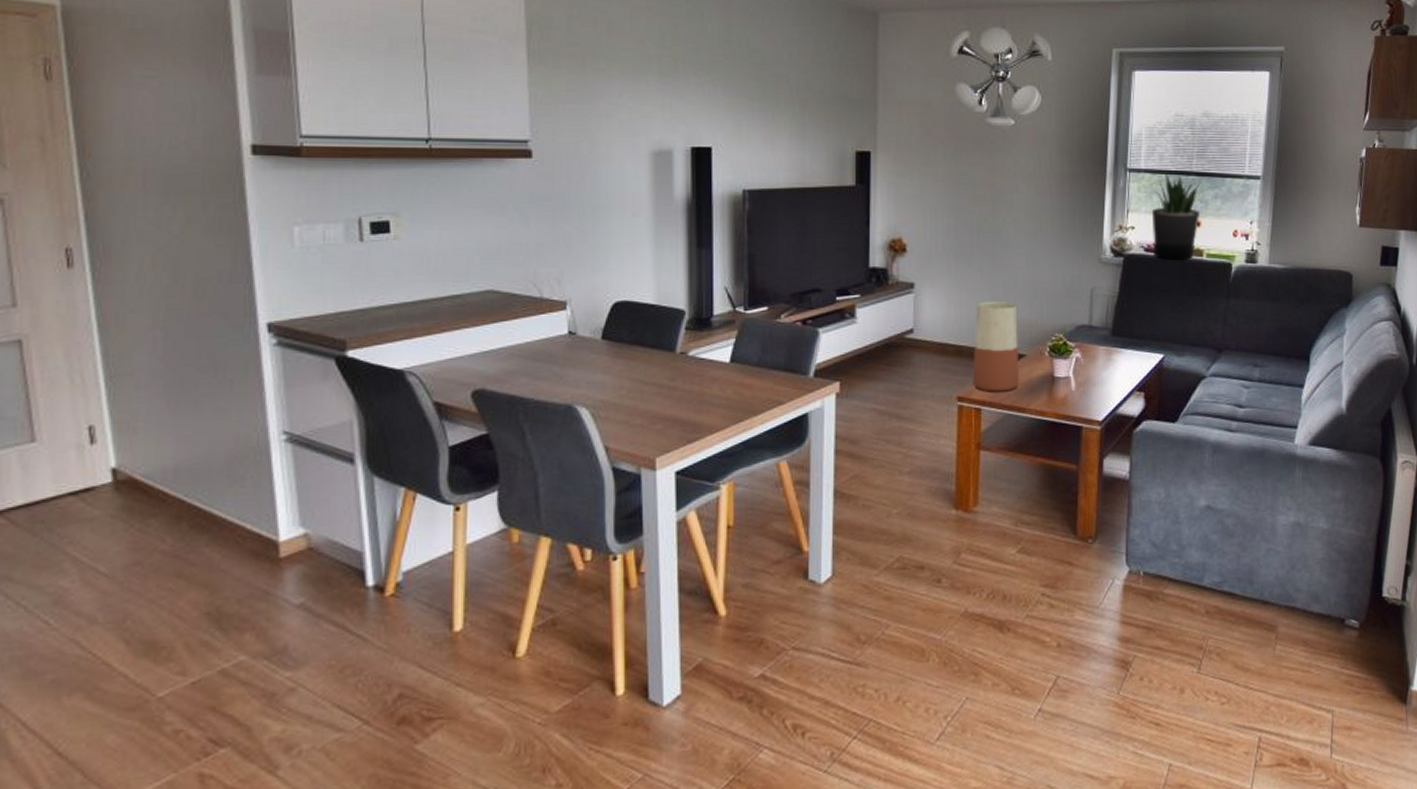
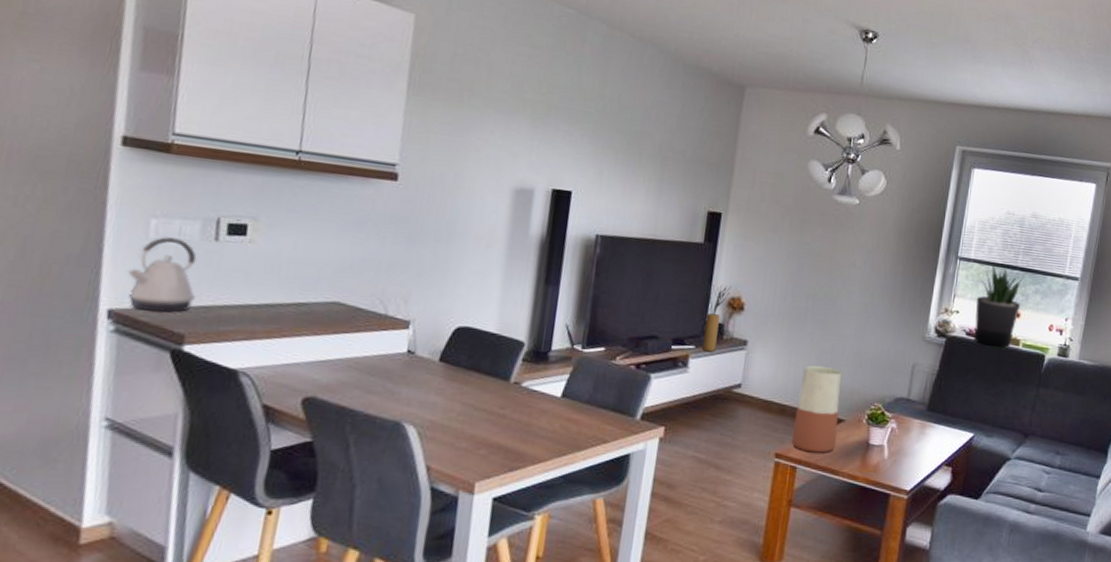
kettle: none [281,243,350,322] -> present [128,237,197,313]
vase: none [865,226,891,300] -> present [702,284,732,353]

